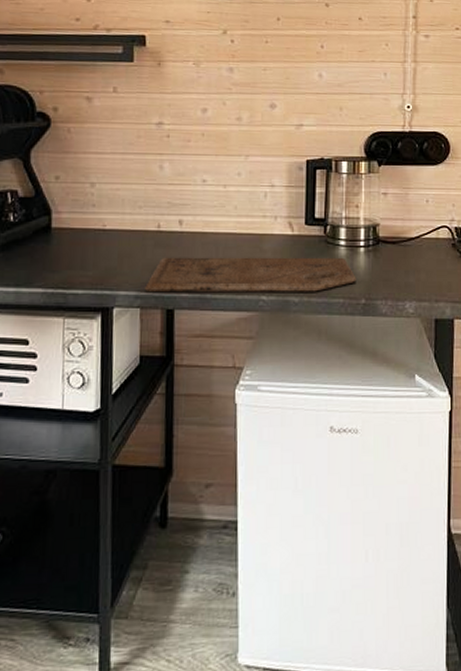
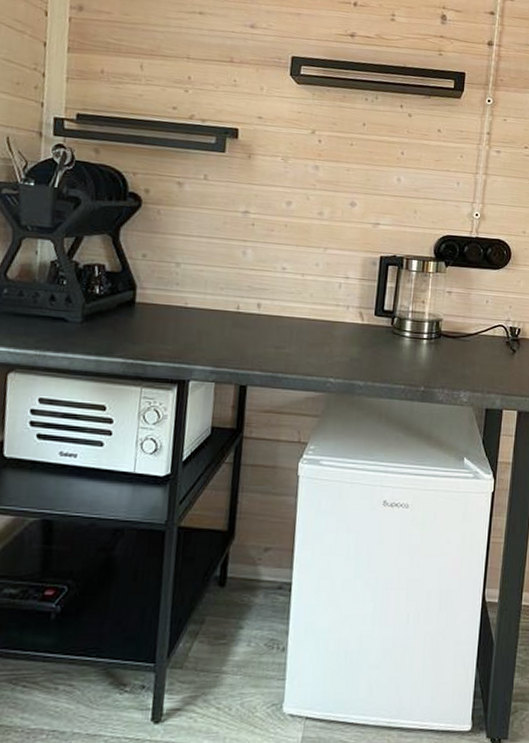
cutting board: present [145,257,356,293] -> none [221,336,418,378]

